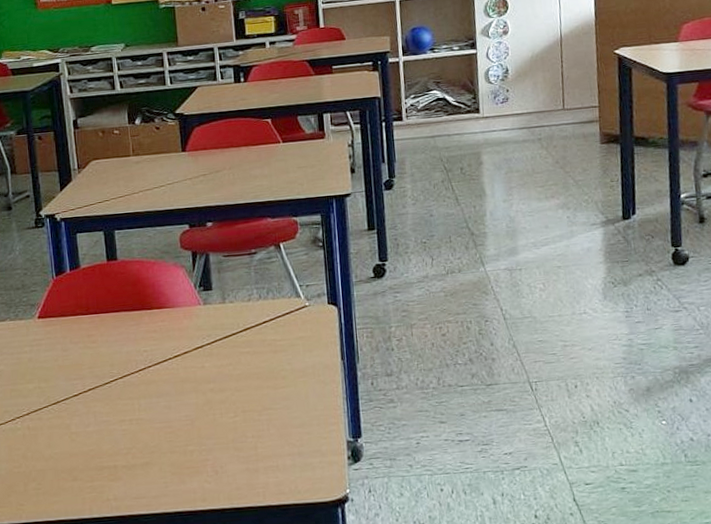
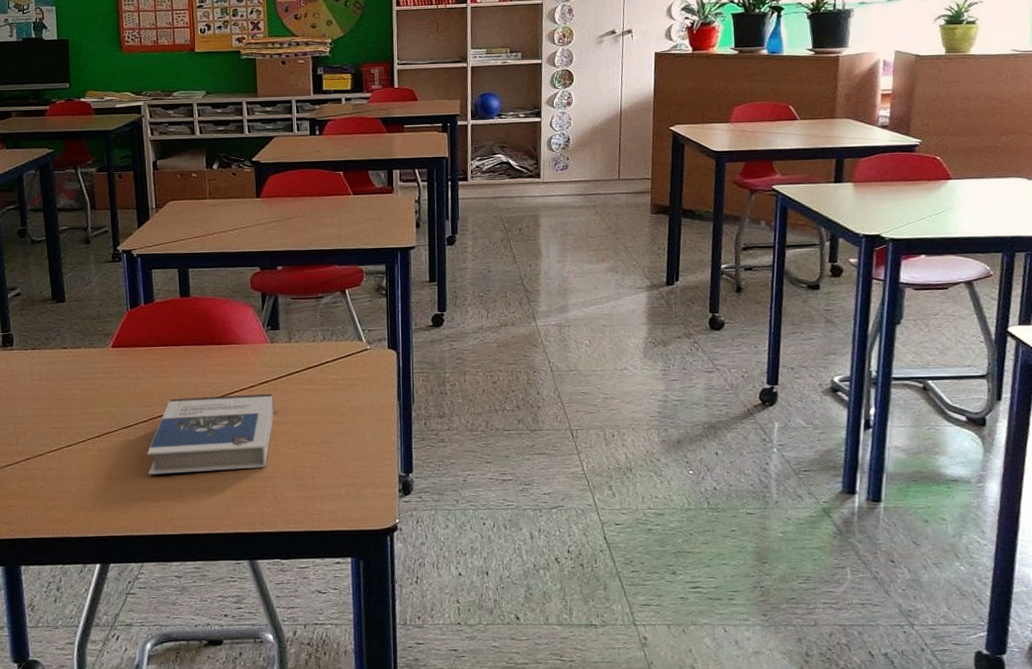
hardback book: none [79,358,211,453] -> present [147,393,274,475]

